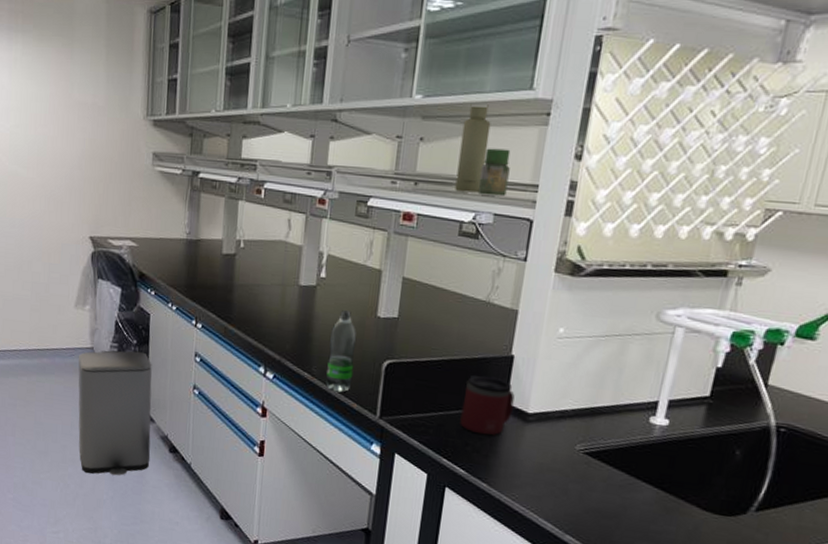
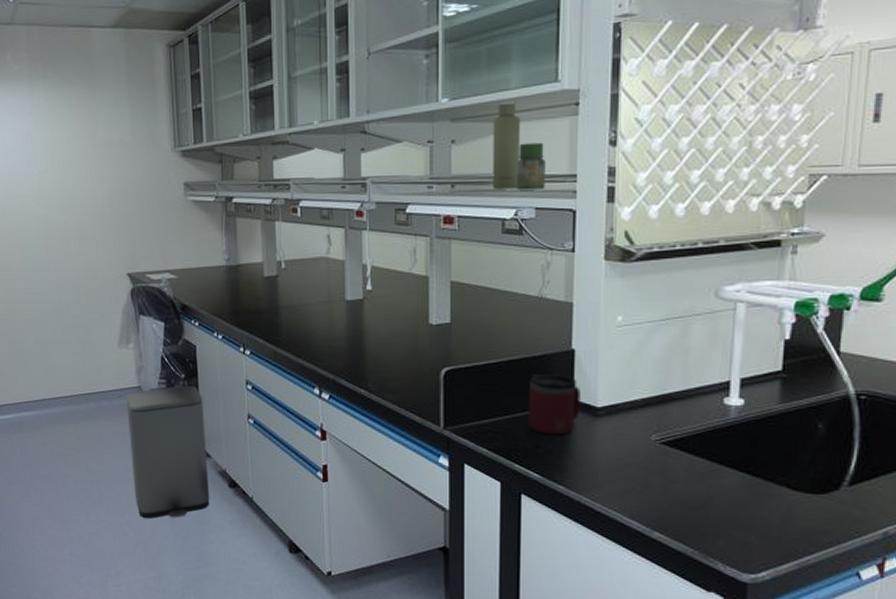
bottle: present [326,310,357,393] -> none [382,321,411,406]

